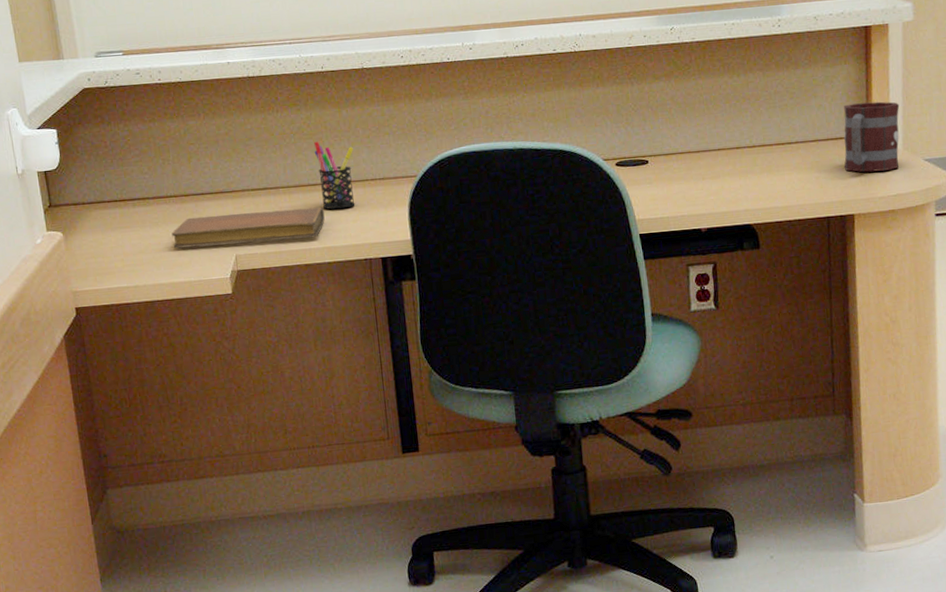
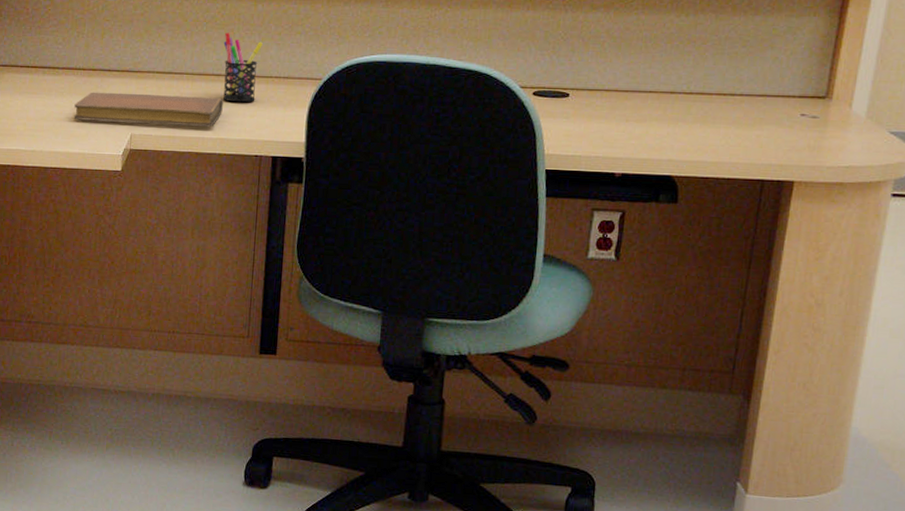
mug: present [844,101,900,173] -> none [791,60,871,139]

